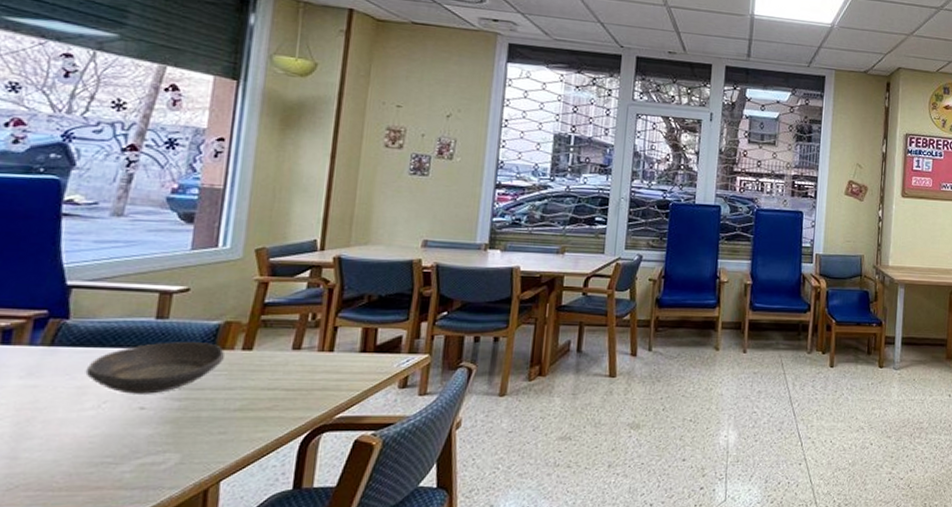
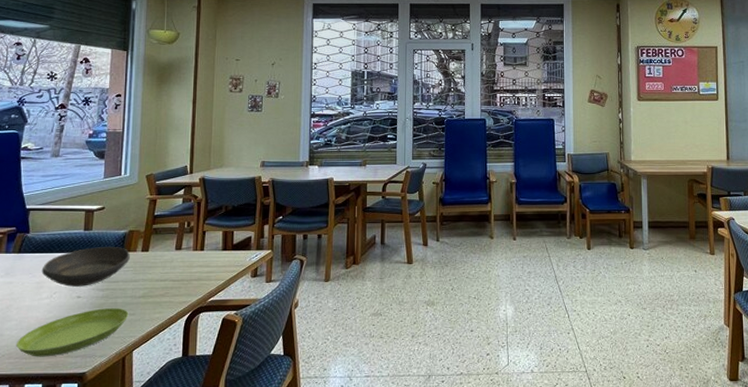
saucer: none [39,424,217,489] -> present [16,308,129,357]

